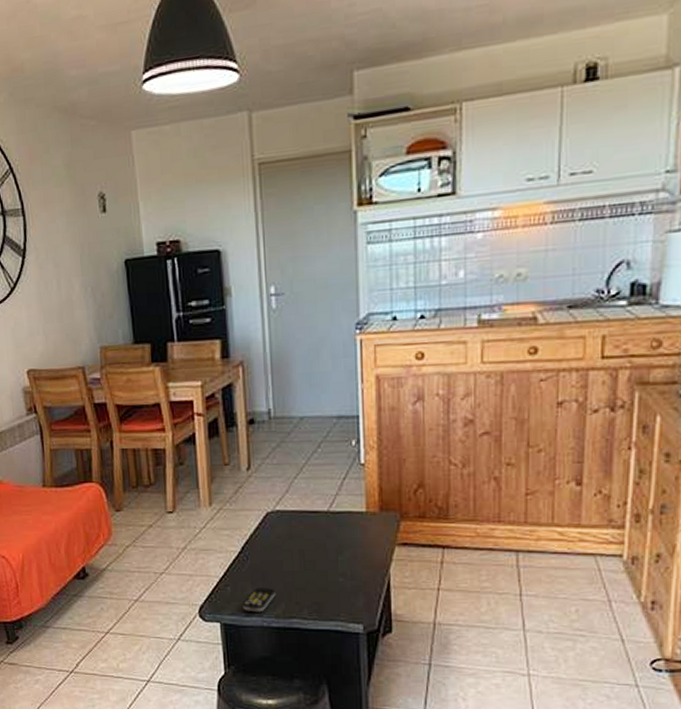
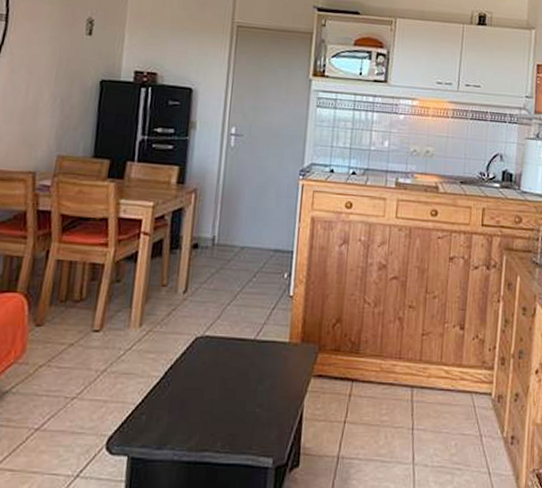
remote control: present [243,588,276,612] -> none [155,417,192,445]

